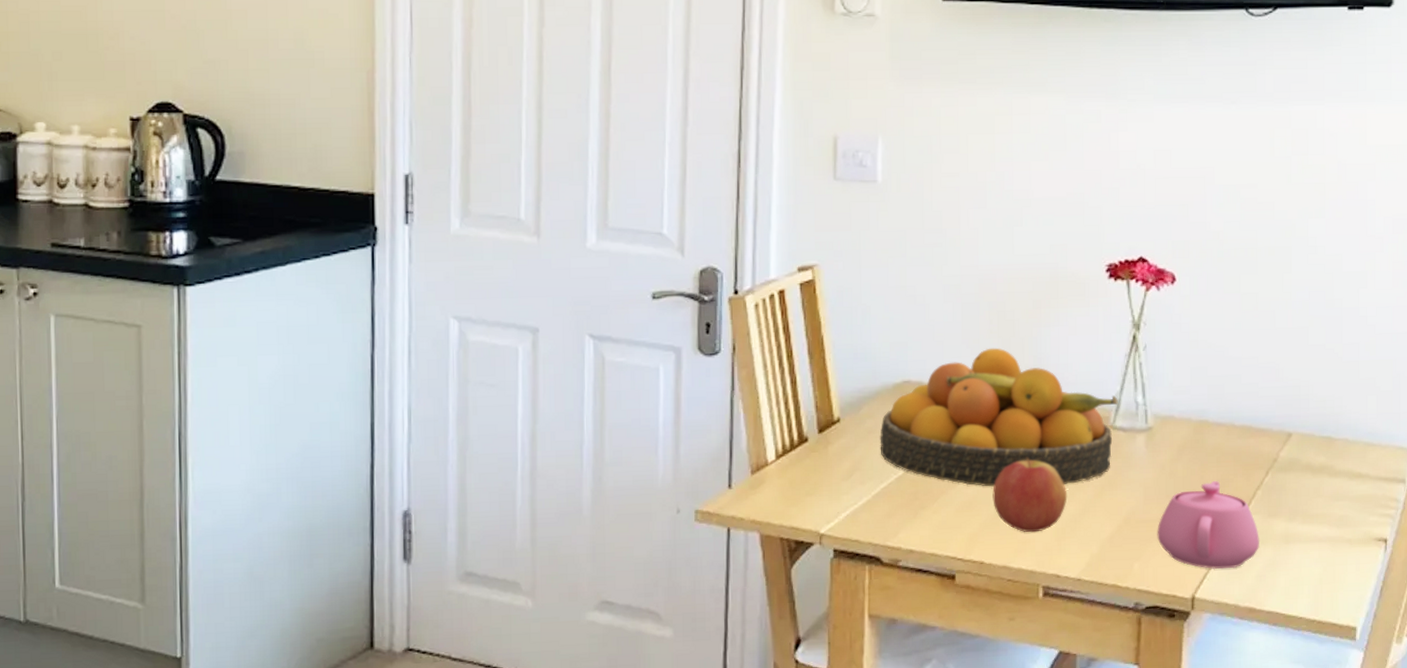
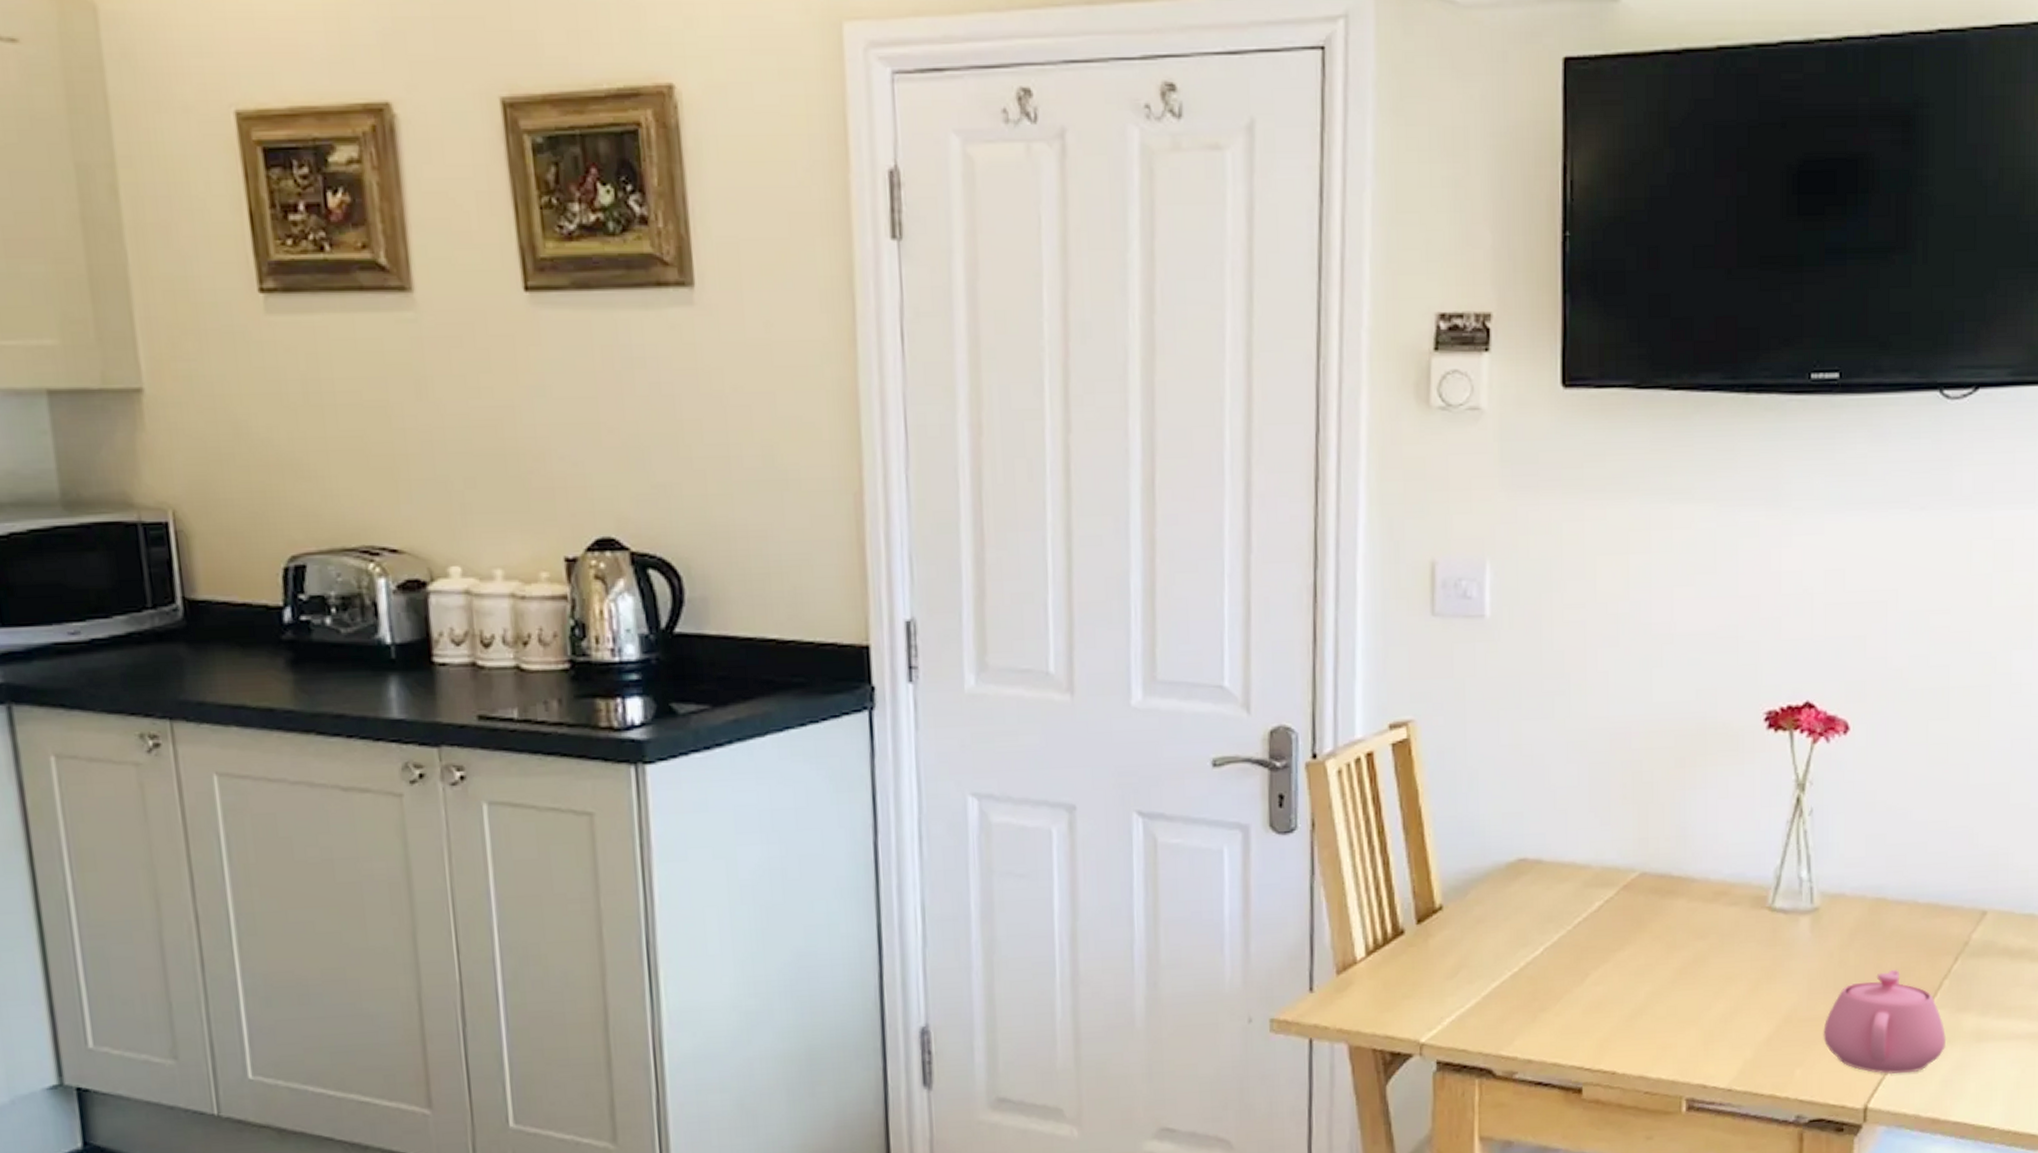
fruit bowl: present [880,347,1118,487] -> none [1490,816,1778,984]
apple: present [992,456,1068,533] -> none [1626,946,1716,1037]

